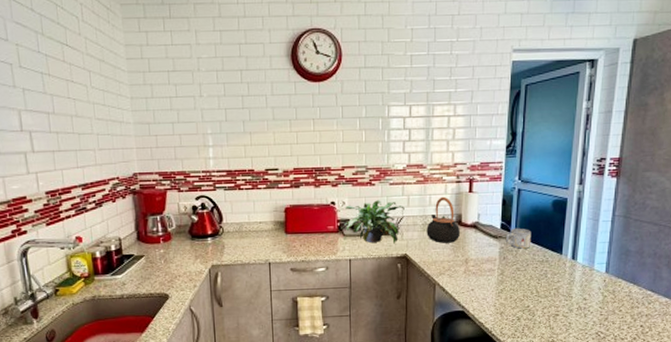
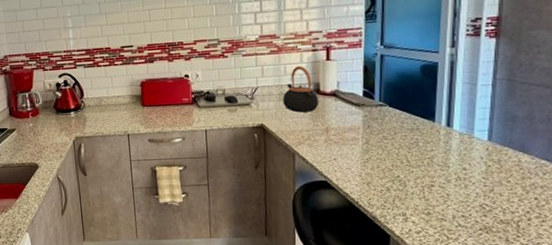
potted plant: present [343,200,405,244] -> none [198,71,259,114]
mug: present [505,228,532,249] -> none [368,95,399,117]

